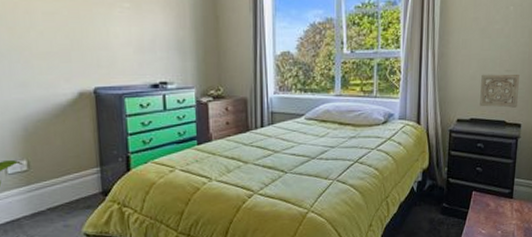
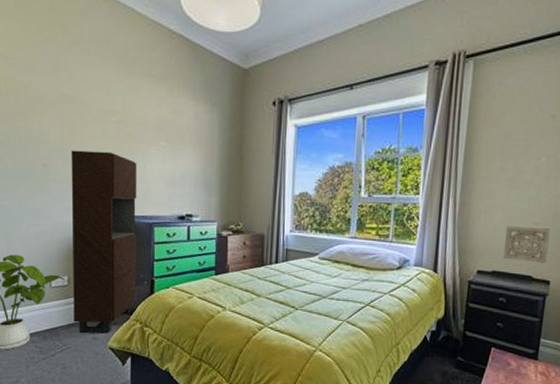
storage cabinet: none [16,16,110,222] -> present [71,150,138,334]

